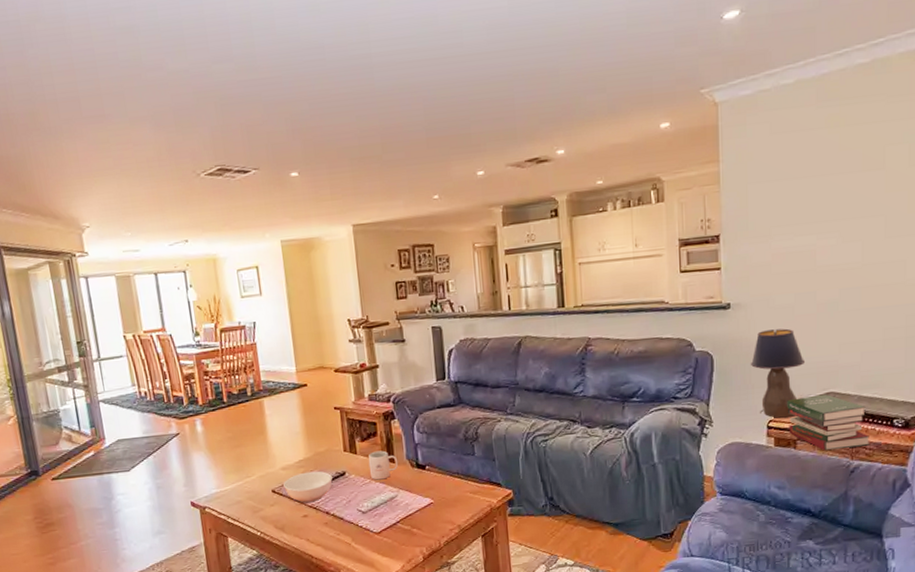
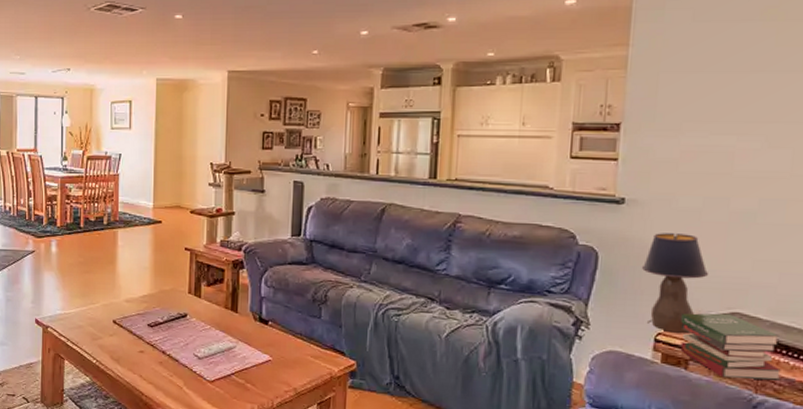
bowl: present [283,471,333,503] -> none [125,308,173,340]
mug: present [368,450,399,480] -> none [211,298,241,328]

